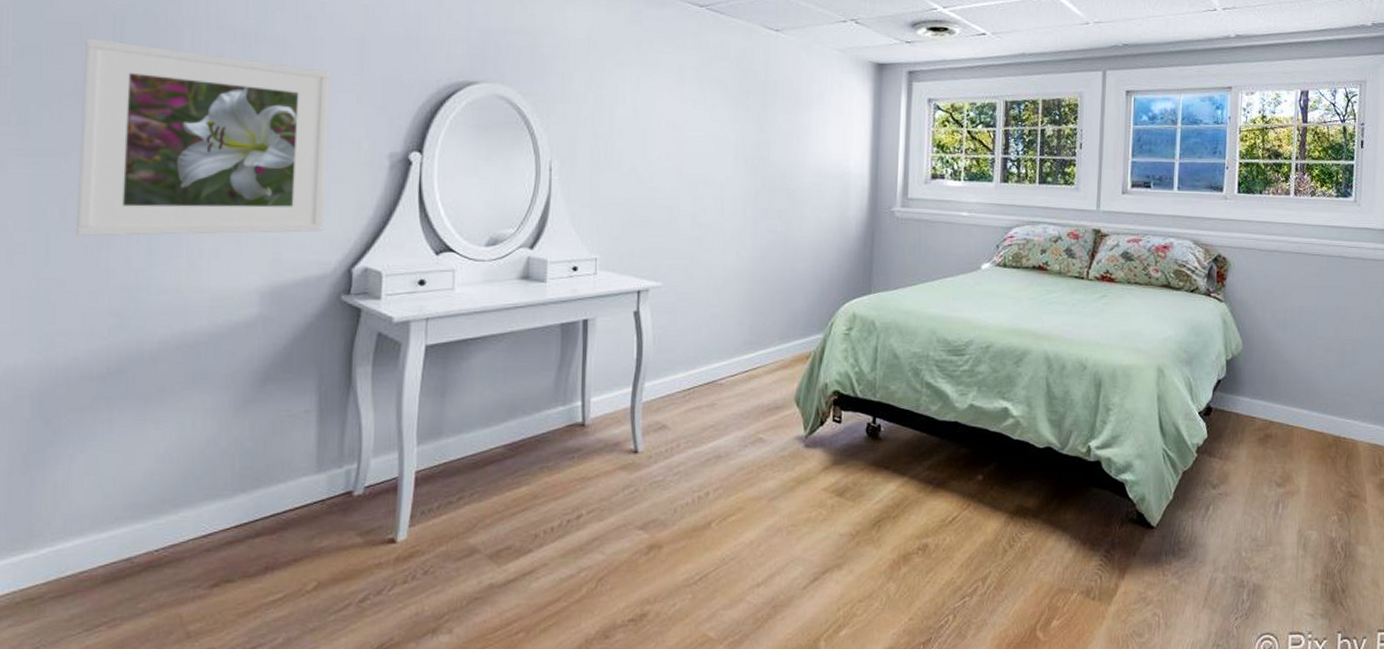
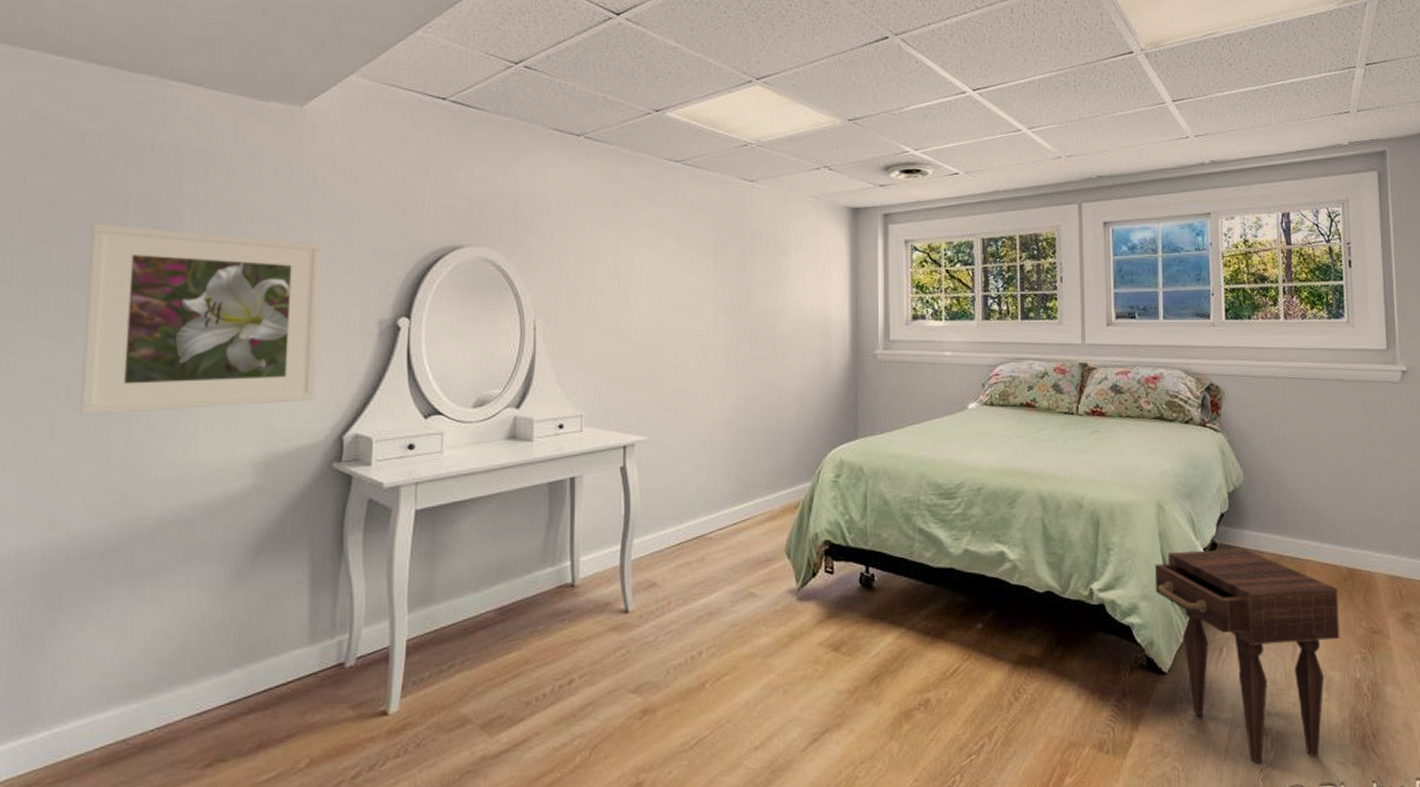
nightstand: none [1150,414,1322,612] -> present [1155,549,1340,763]

